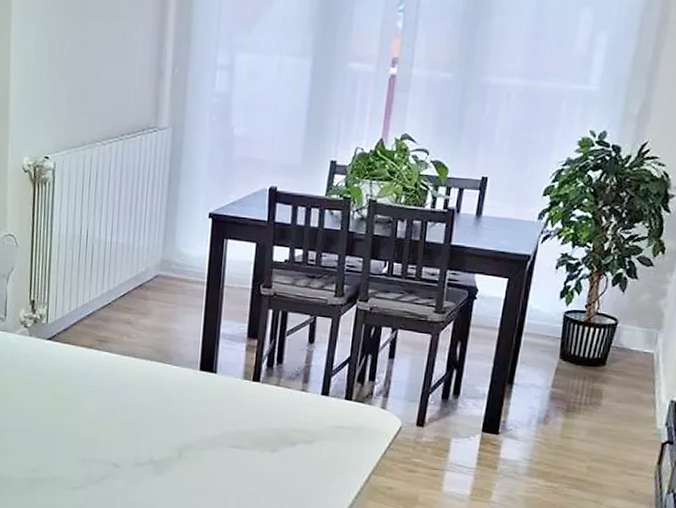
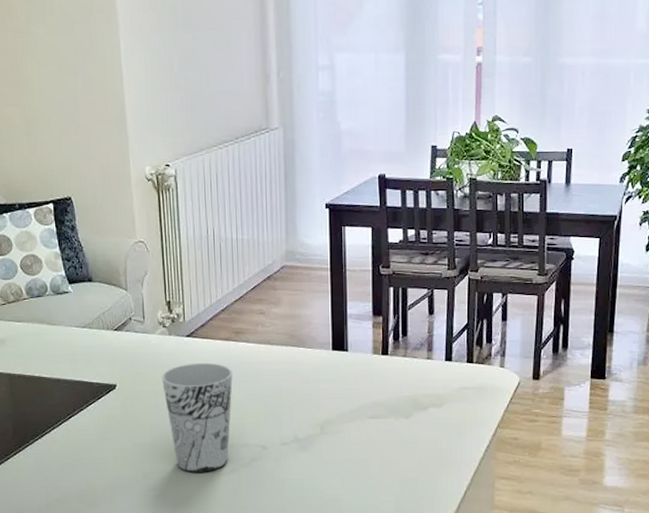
cup: none [17,368,92,485] -> present [161,362,233,473]

